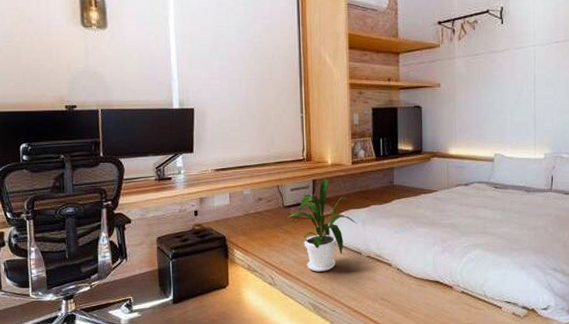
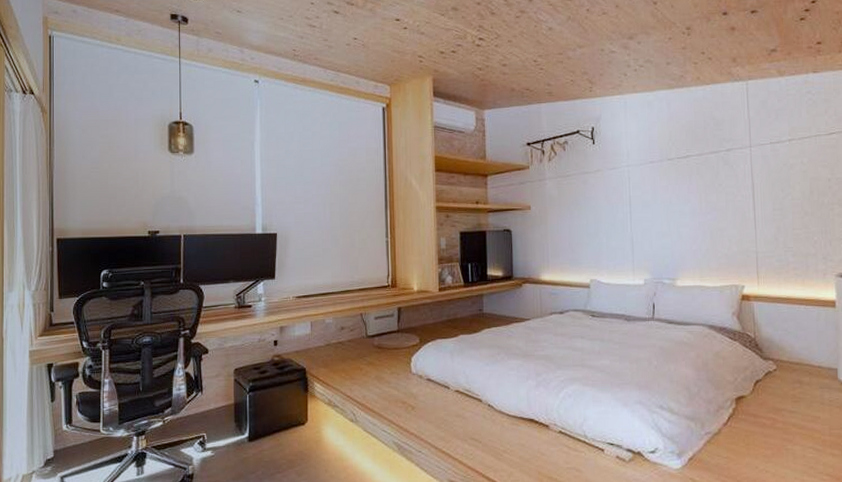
house plant: present [286,178,357,272] -> none [369,306,445,408]

